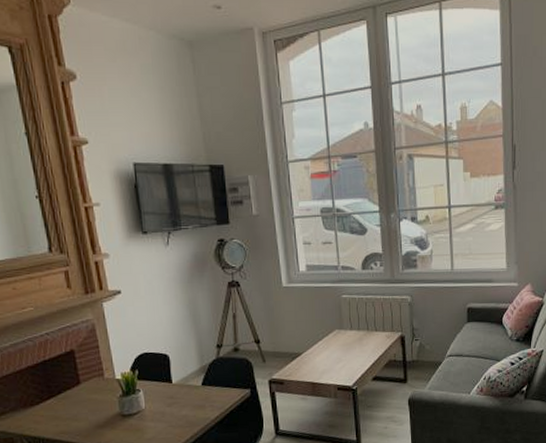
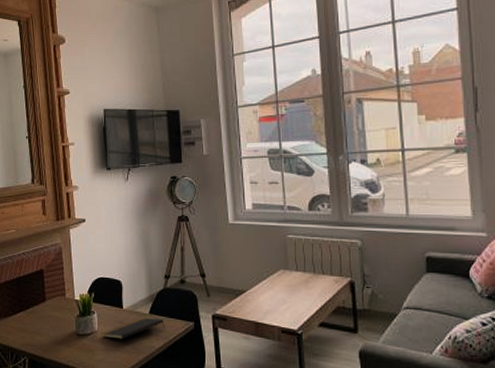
notepad: none [150,389,220,415] -> present [102,318,165,339]

